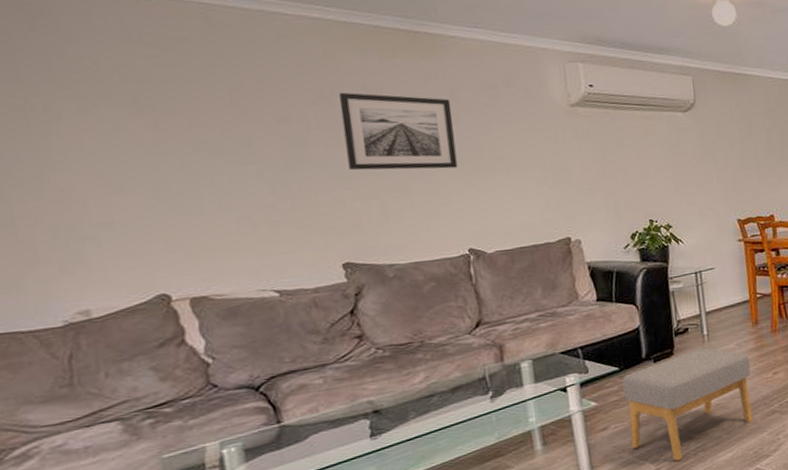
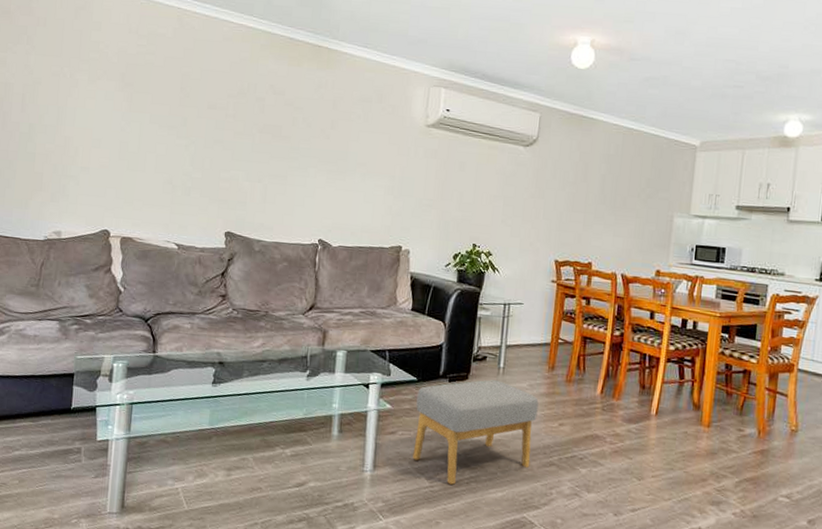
wall art: present [339,92,458,171] -> none [247,90,333,167]

